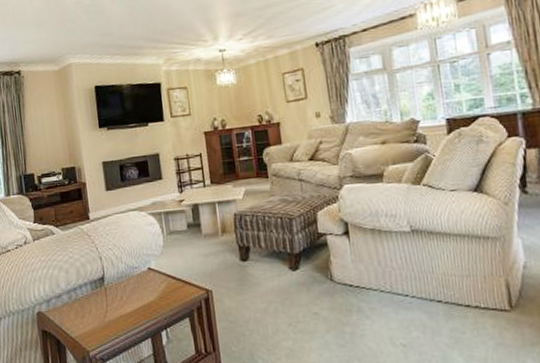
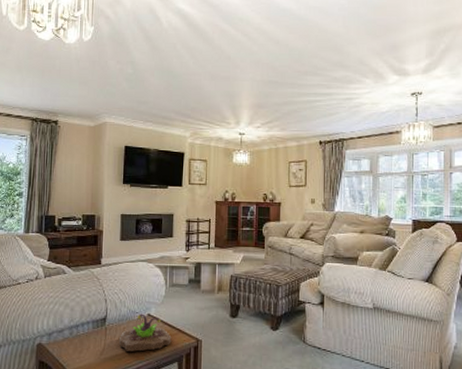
succulent planter: none [121,268,179,311] -> present [119,313,172,352]

